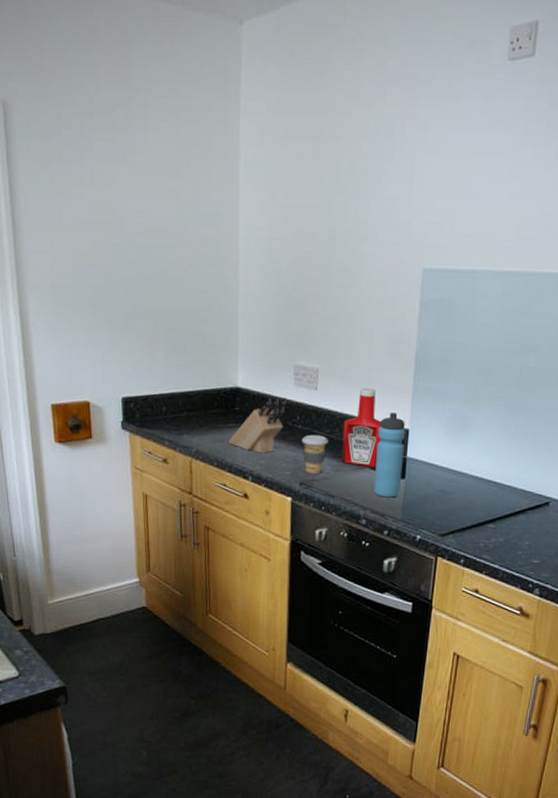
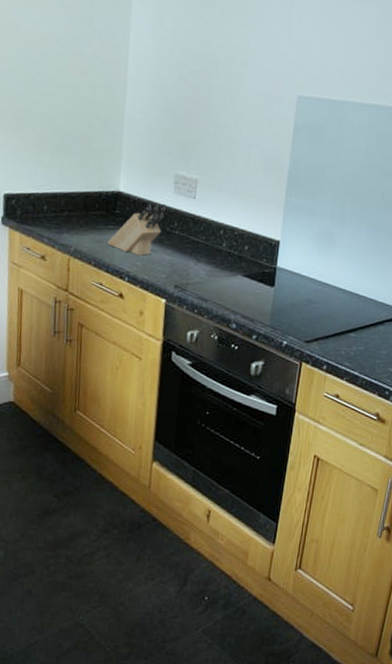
coffee cup: present [301,434,328,474] -> none [178,240,204,278]
ketchup bottle: present [341,388,382,468] -> none [215,200,255,275]
water bottle: present [373,413,406,498] -> none [244,224,277,304]

